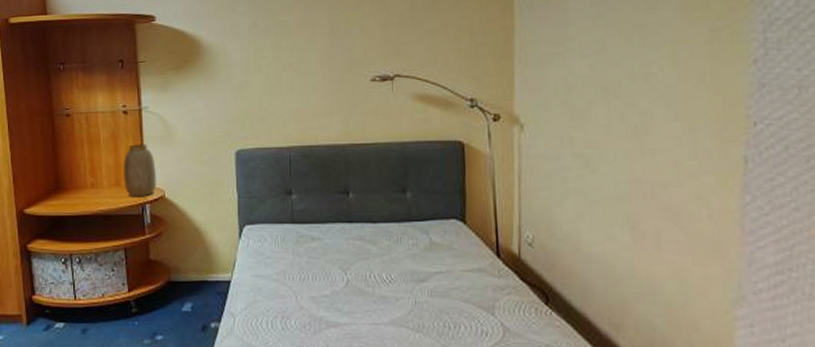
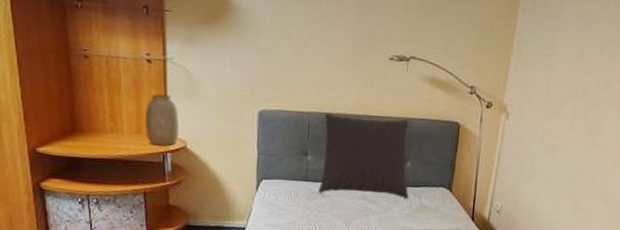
cushion: none [307,144,414,236] -> present [318,113,410,199]

